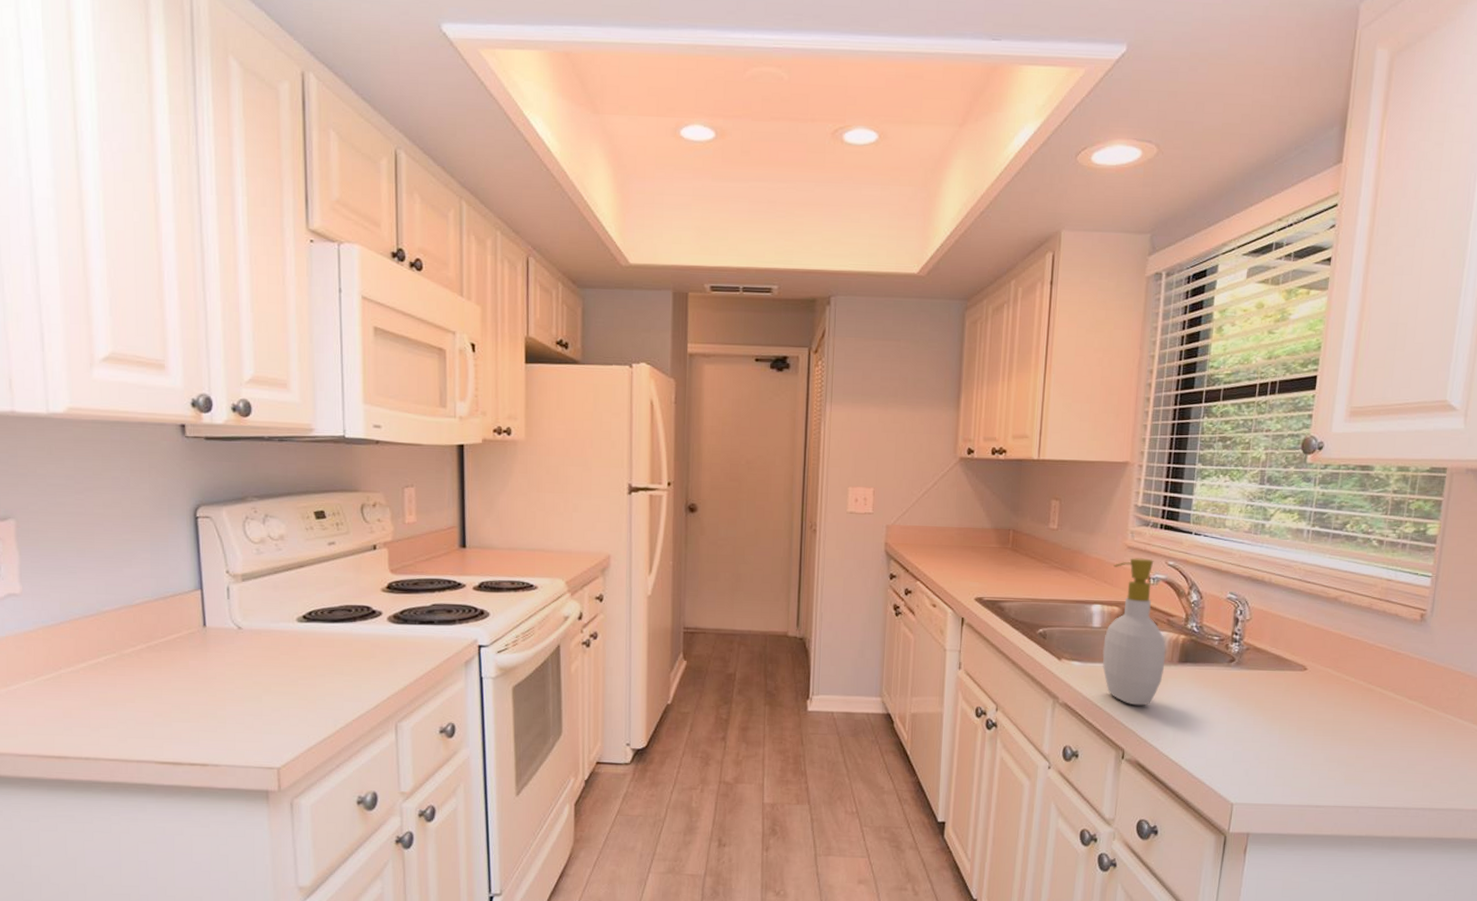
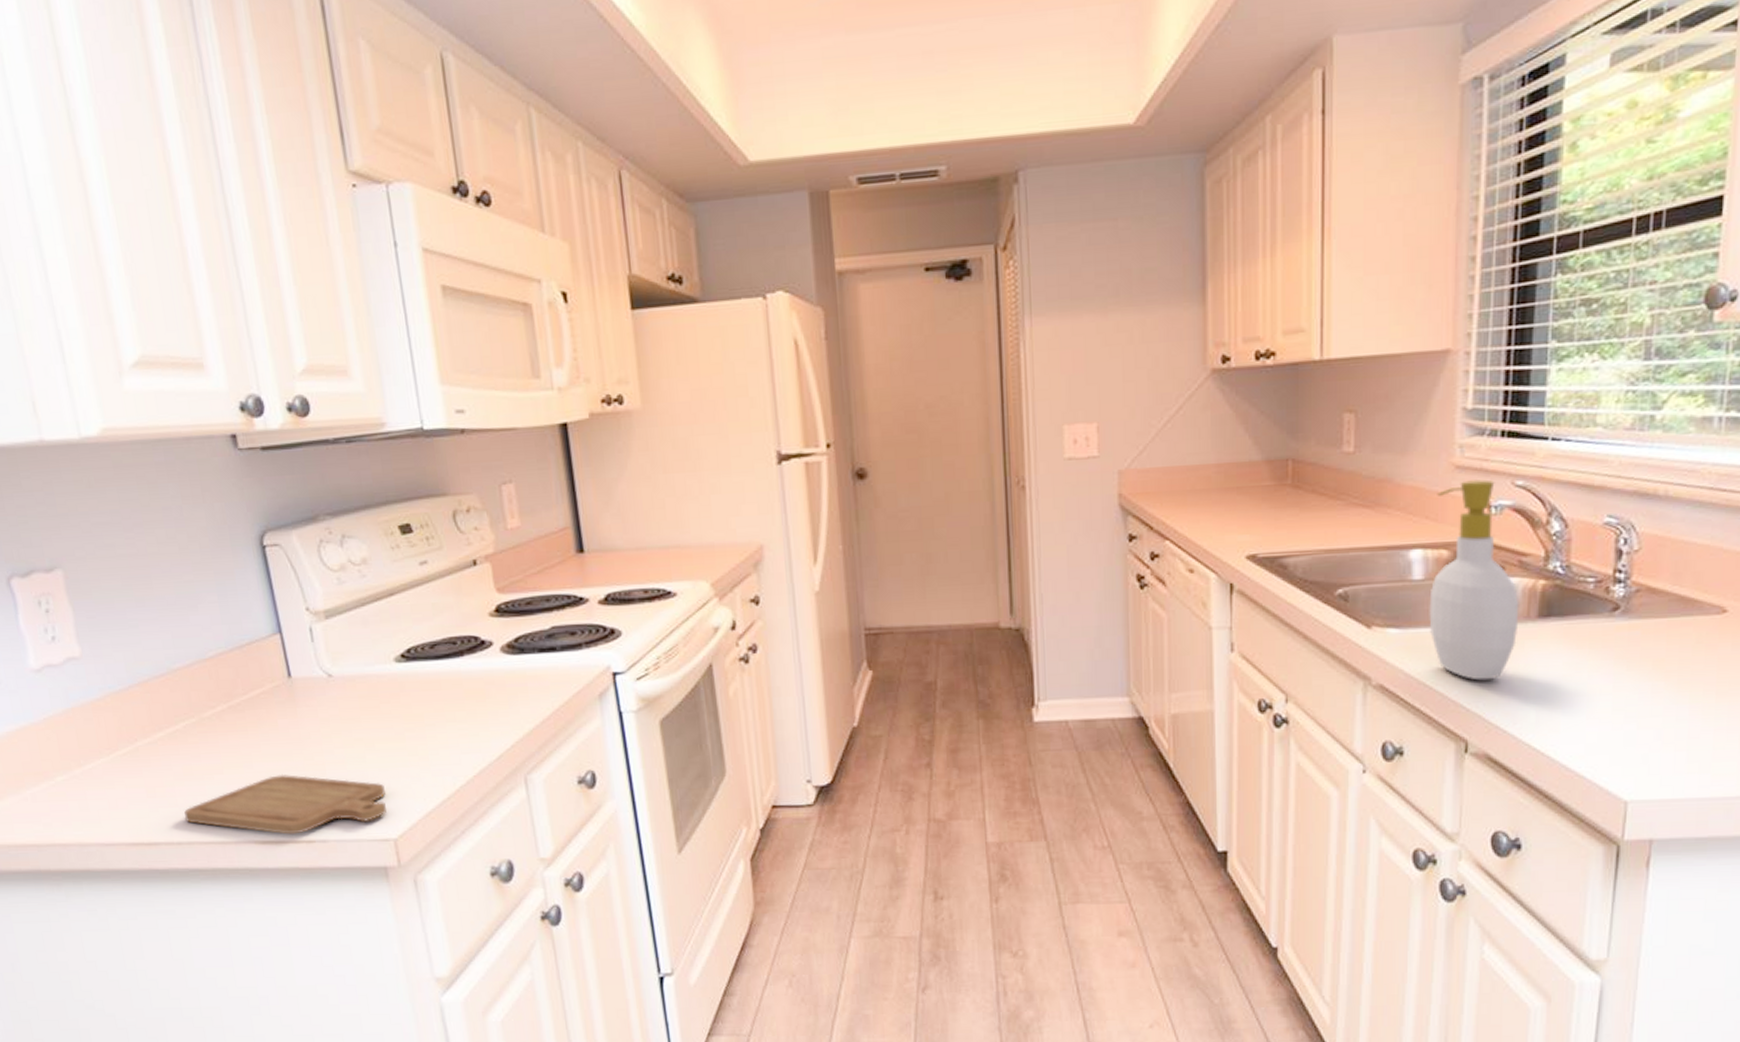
chopping board: none [94,706,275,758] -> present [184,774,387,835]

